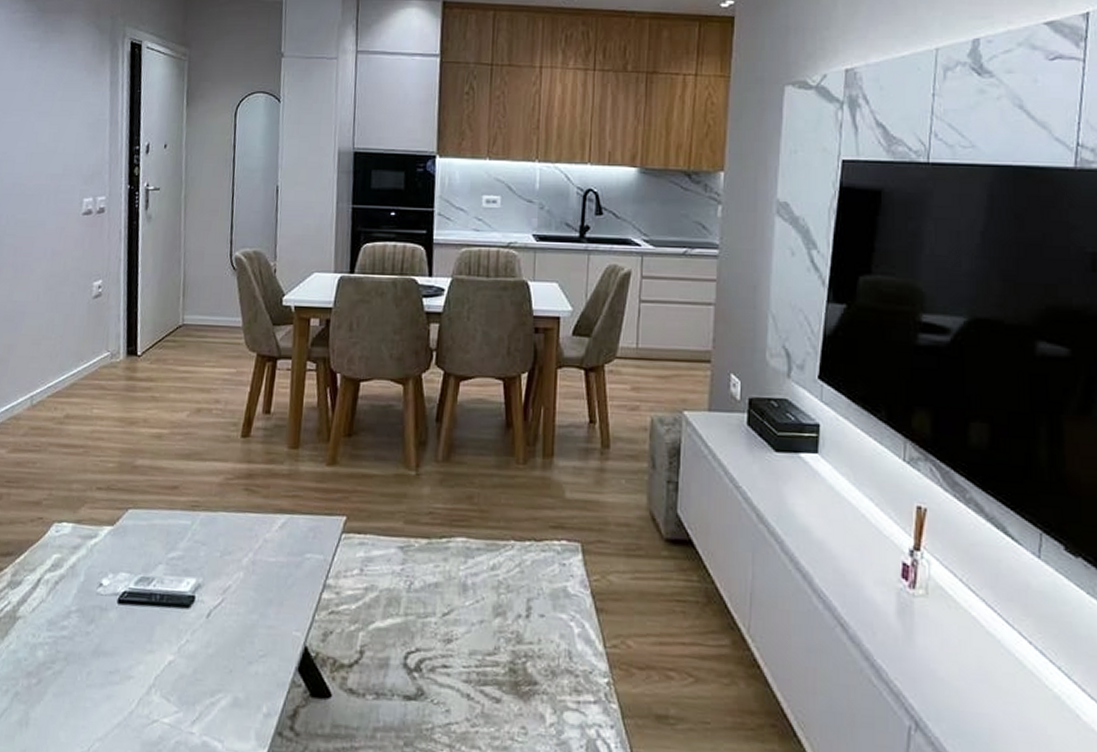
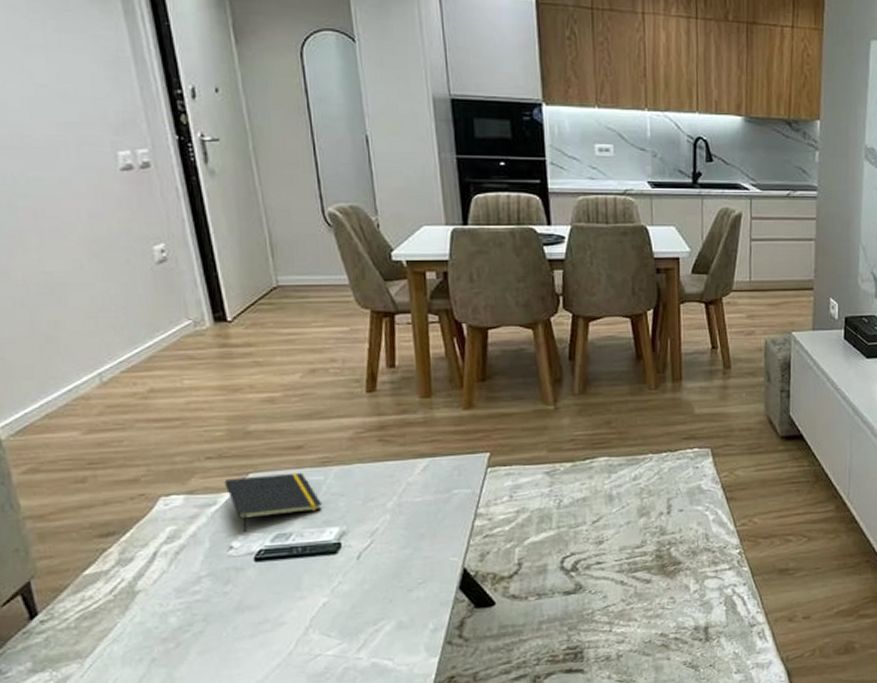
notepad: none [107,512,186,569] -> present [224,472,323,531]

